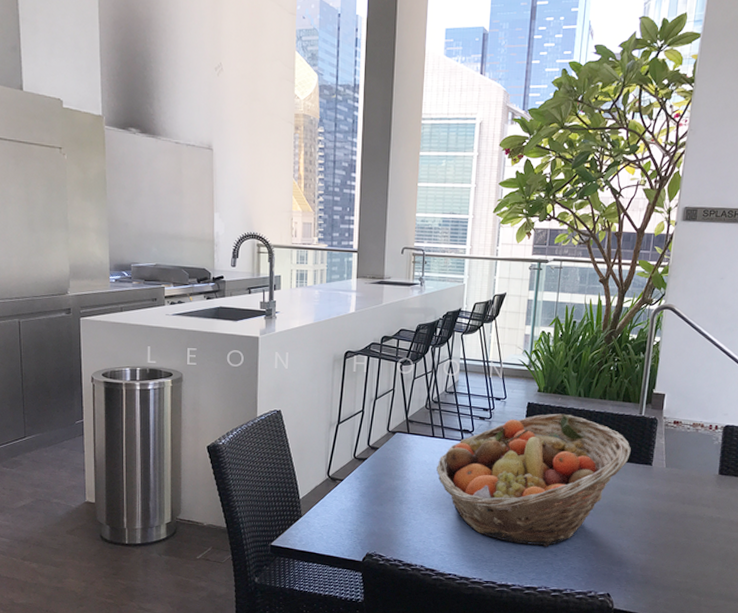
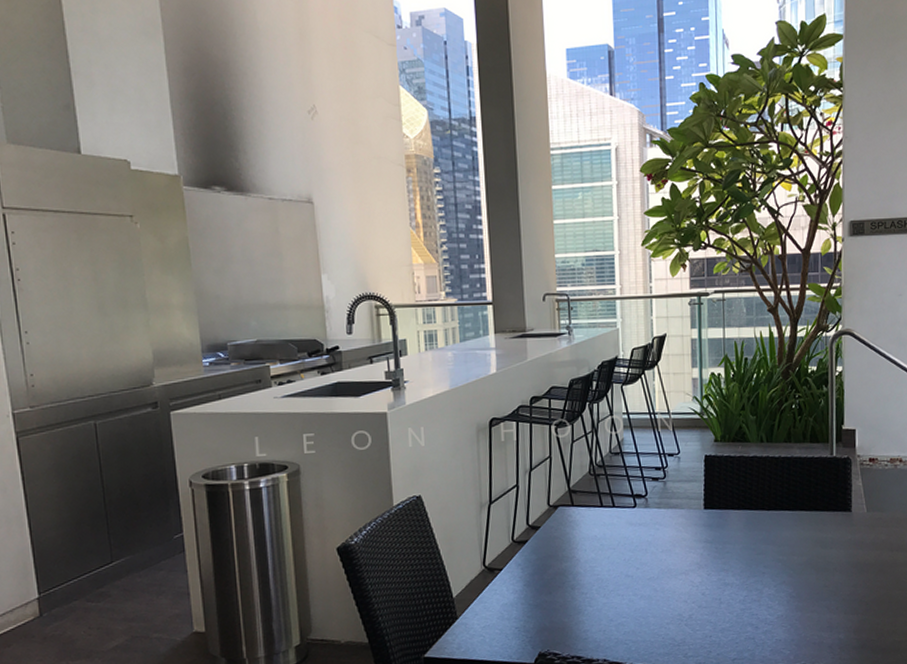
fruit basket: present [436,413,631,547] -> none [609,463,826,620]

